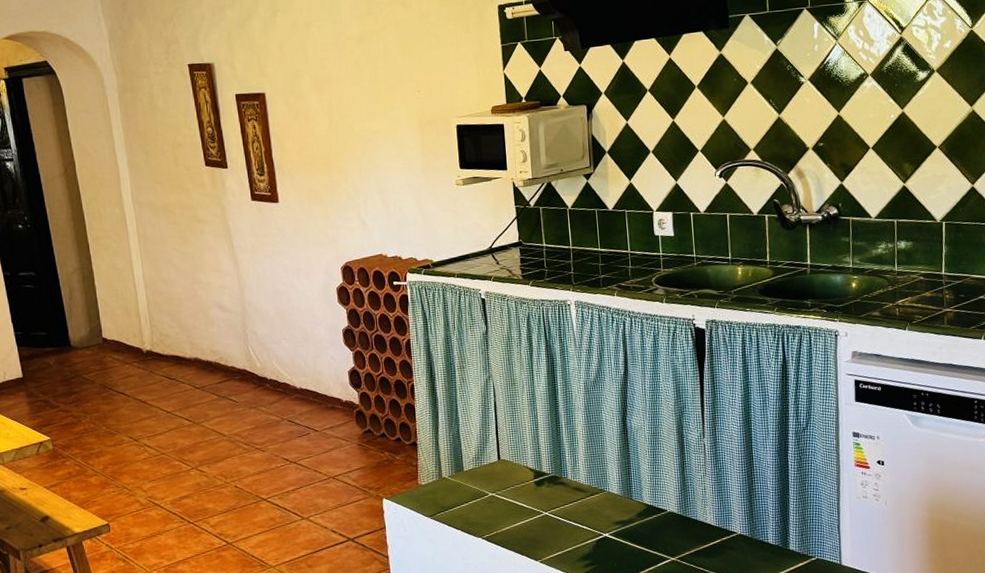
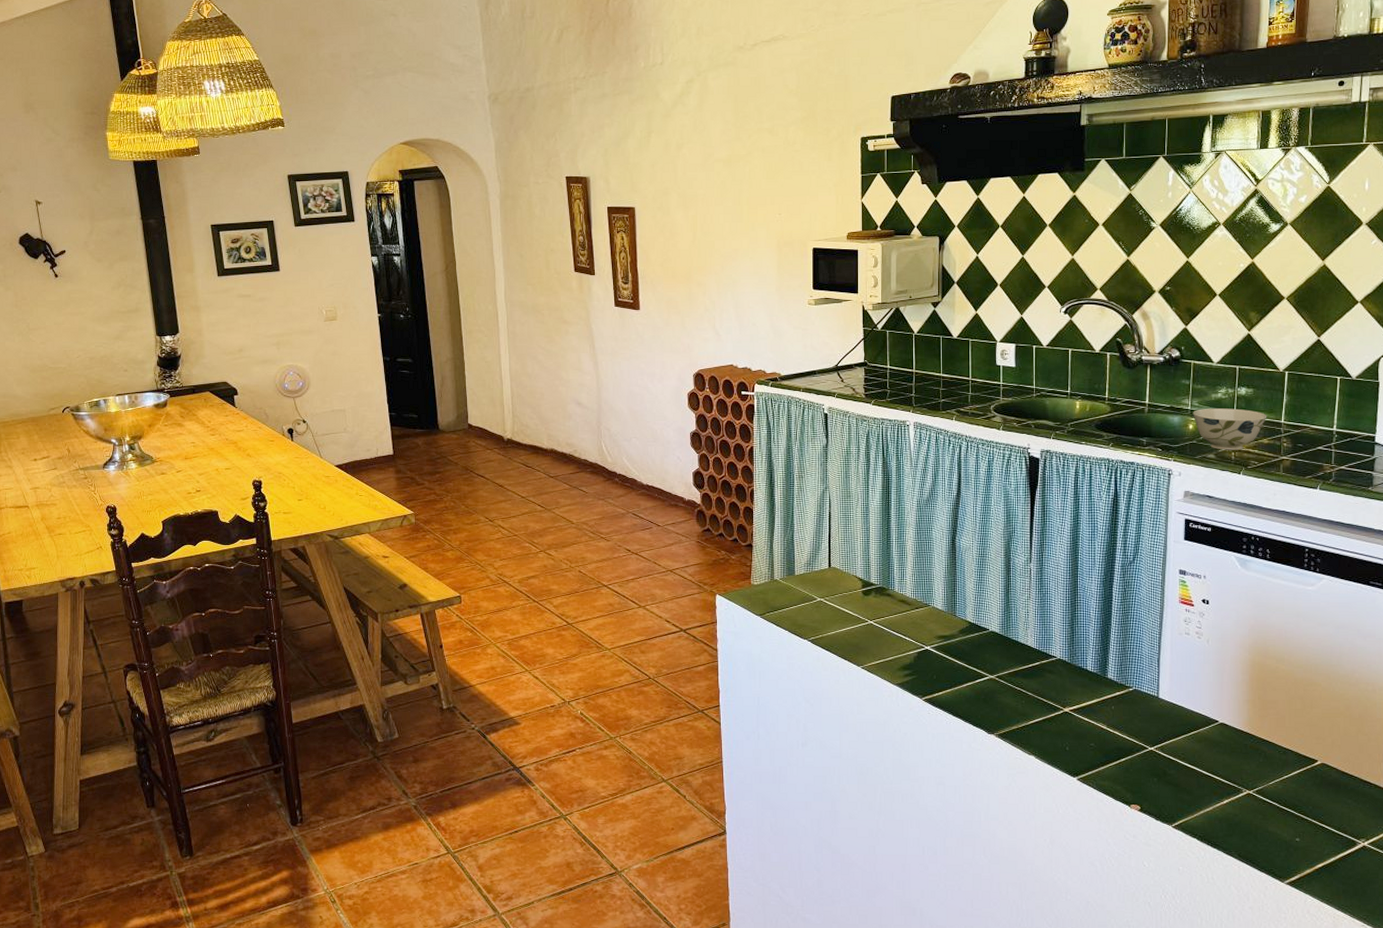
bowl: none [855,263,928,307] -> present [1193,408,1267,450]

